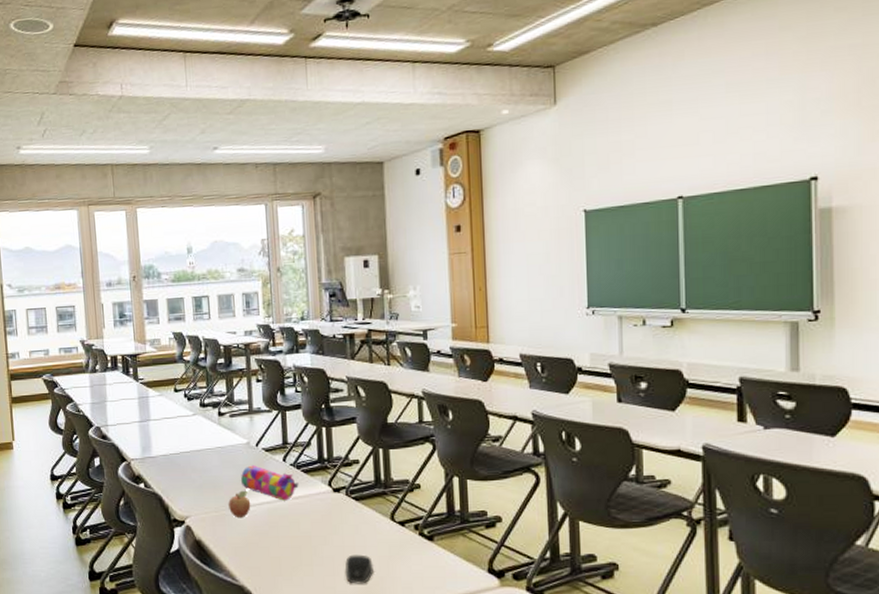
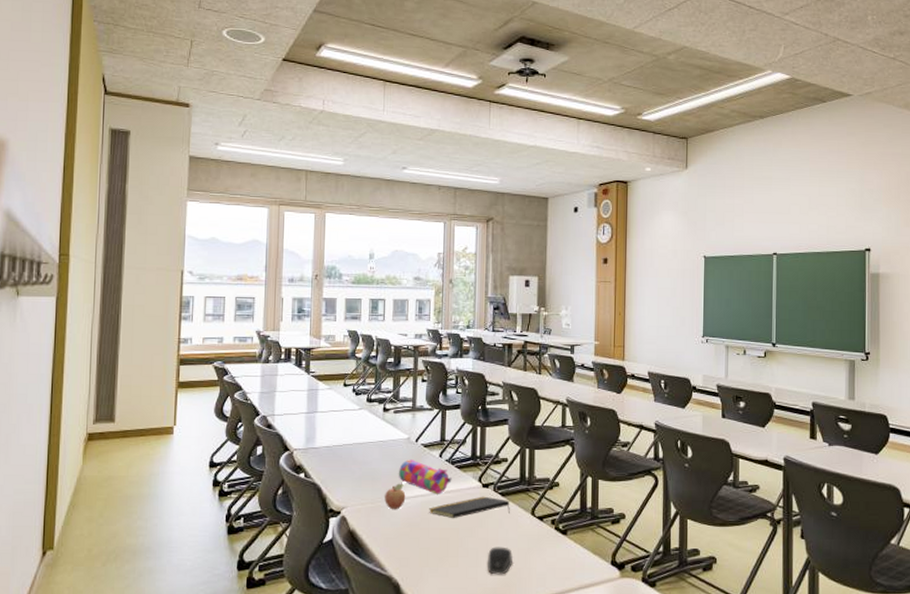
notepad: none [277,501,366,526] -> present [429,496,510,519]

